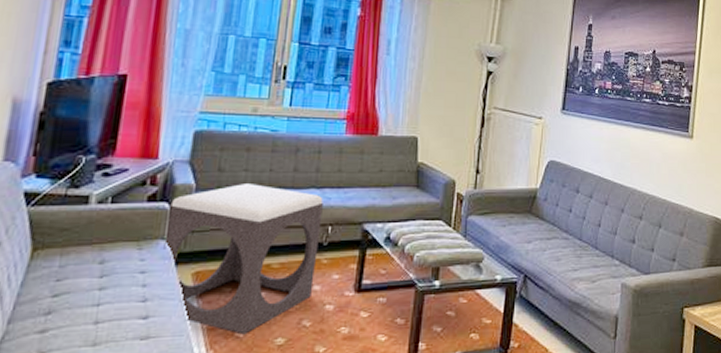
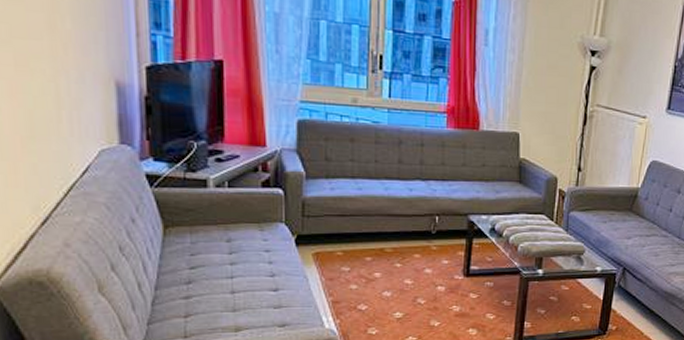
footstool: present [163,184,323,335] -> none [283,173,429,308]

